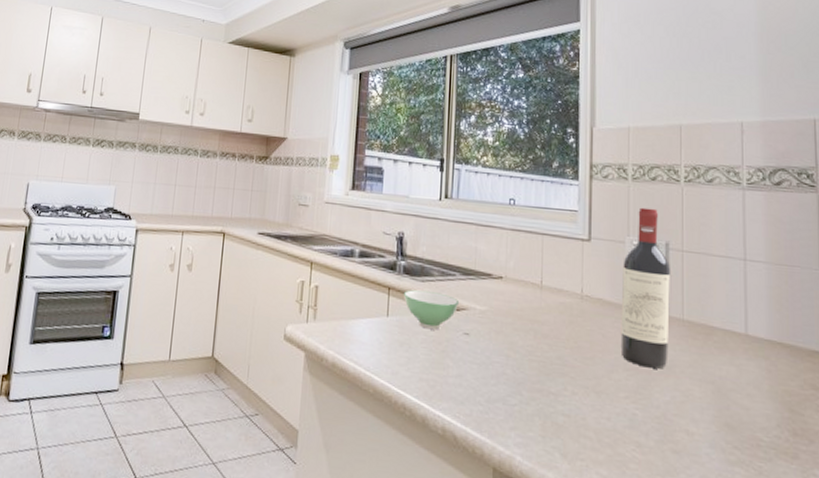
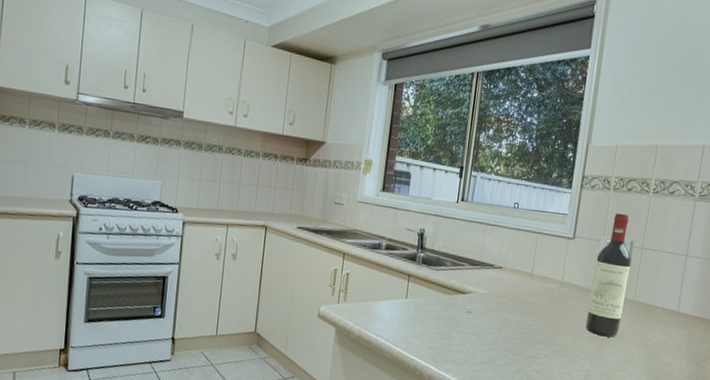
bowl: present [403,290,460,330] -> none [420,277,466,309]

